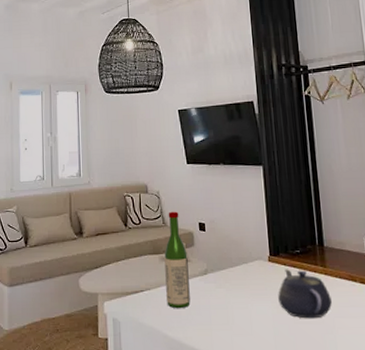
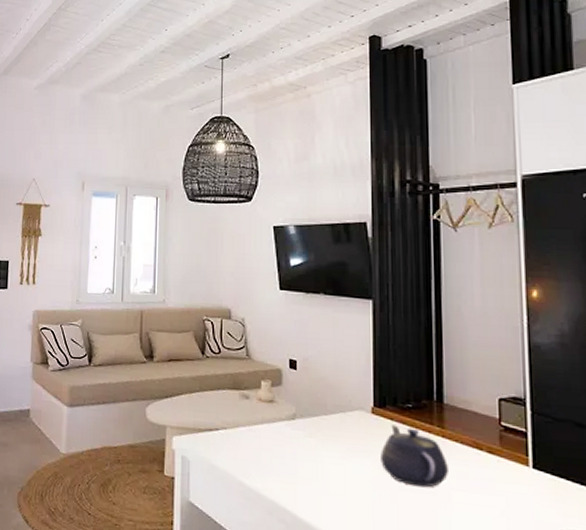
wine bottle: present [164,211,191,309] -> none [245,343,273,456]

